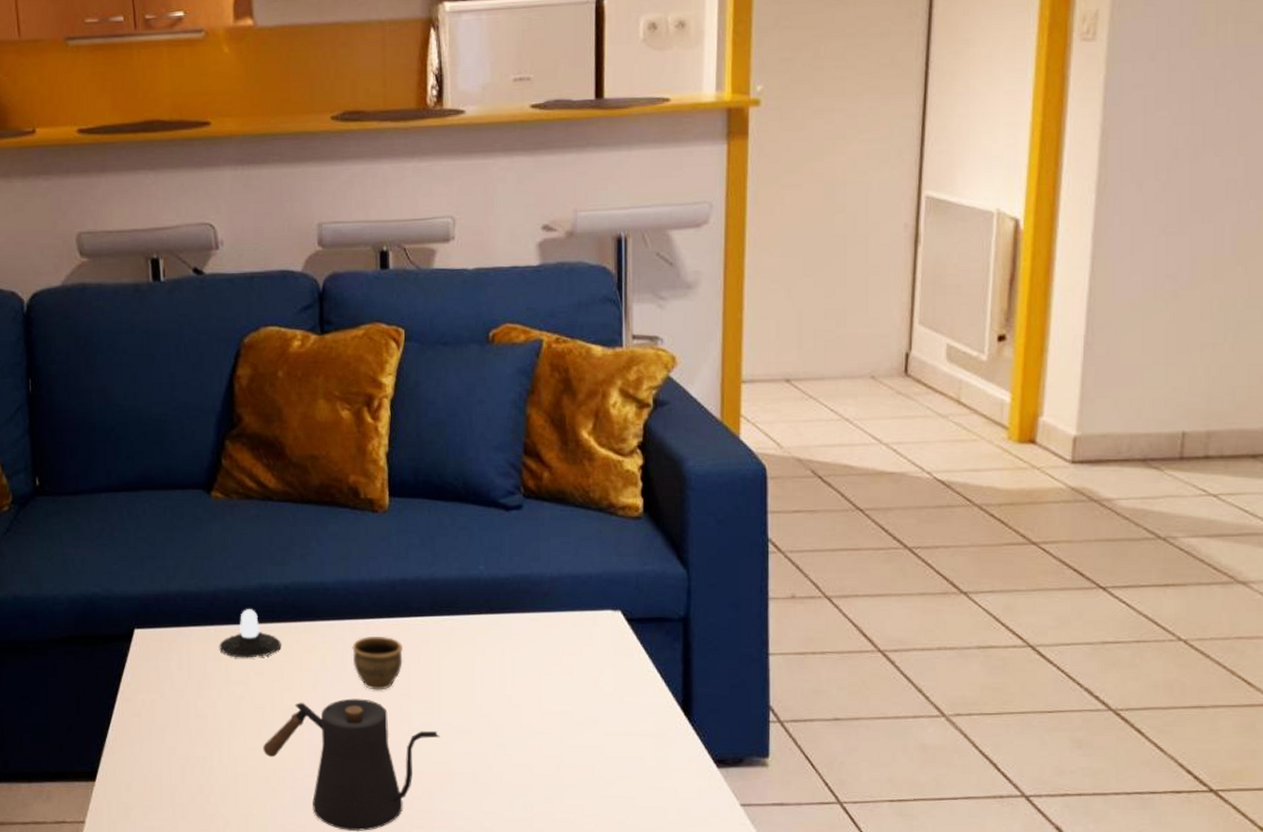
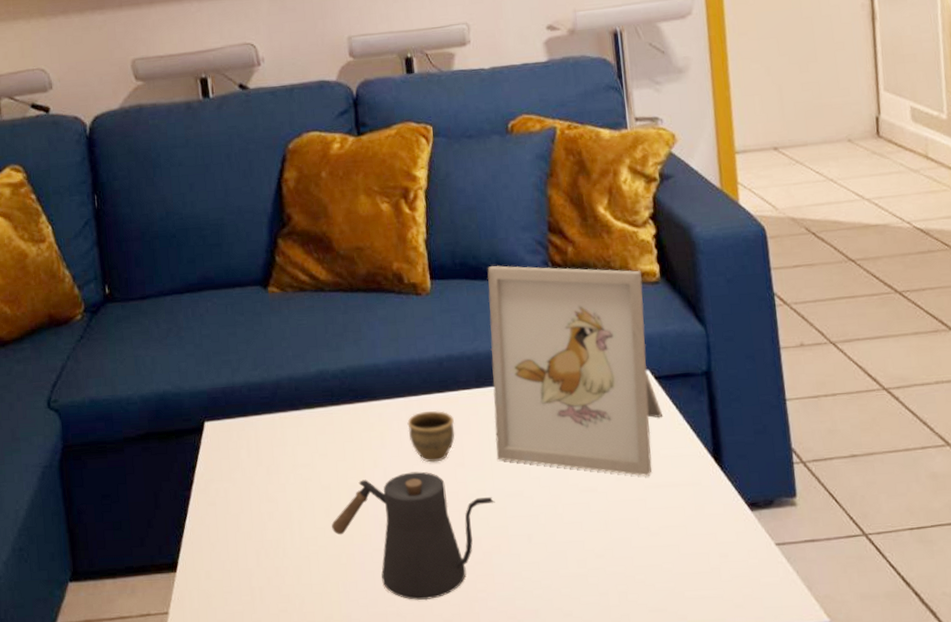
candle: present [219,609,281,658] -> none [284,394,342,442]
picture frame: none [446,487,632,724] -> present [487,265,663,477]

